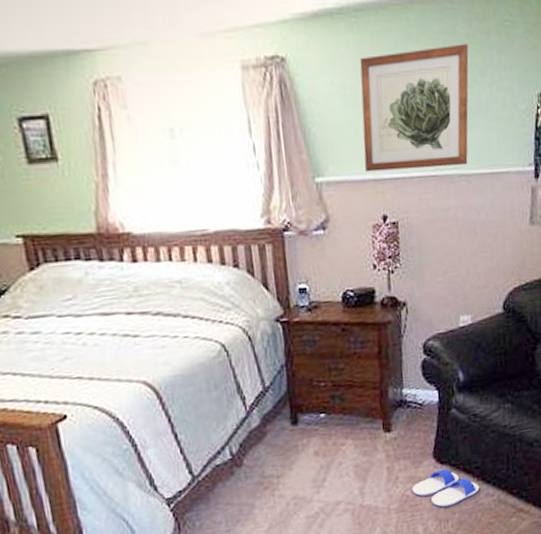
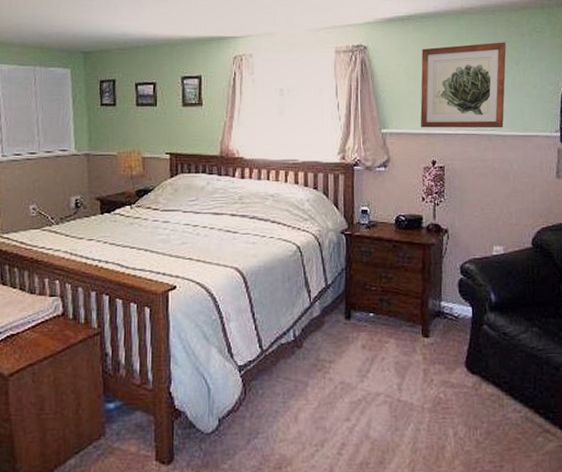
flip-flop: present [412,468,480,508] -> none [445,378,508,416]

